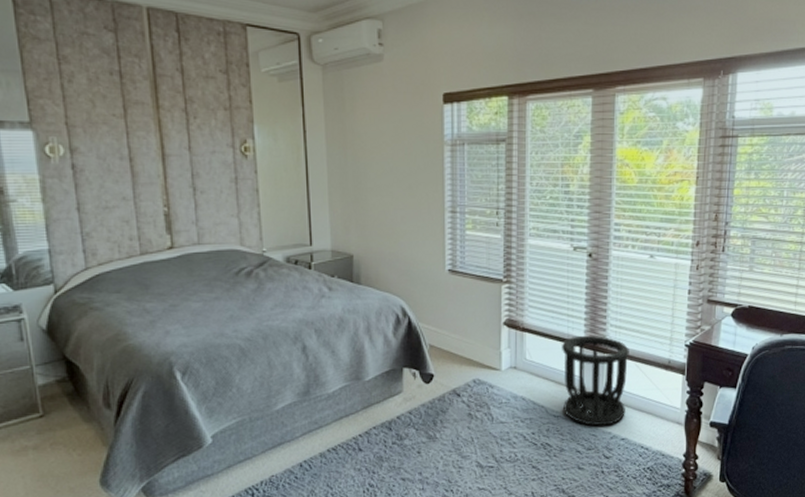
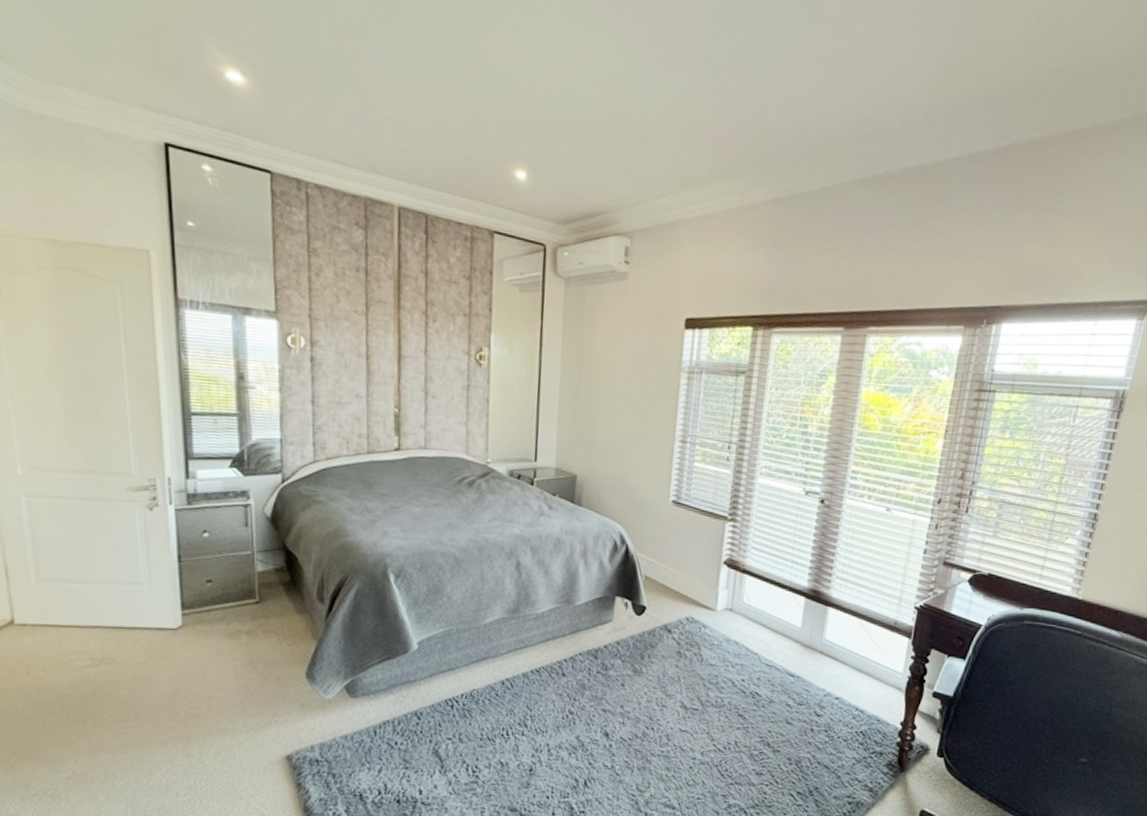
wastebasket: present [562,335,629,426] -> none [777,584,854,682]

